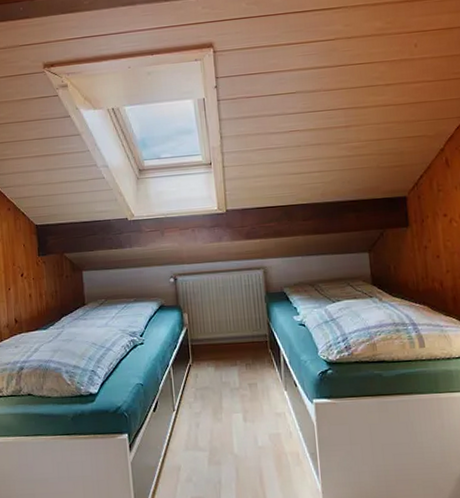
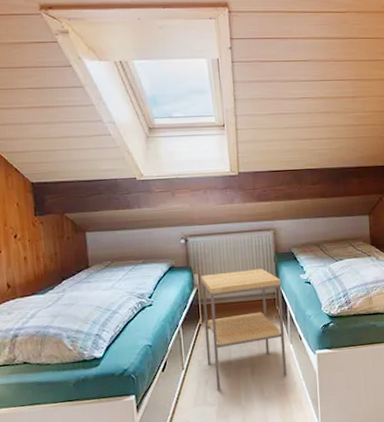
side table: none [190,309,283,436] -> present [201,269,288,391]

